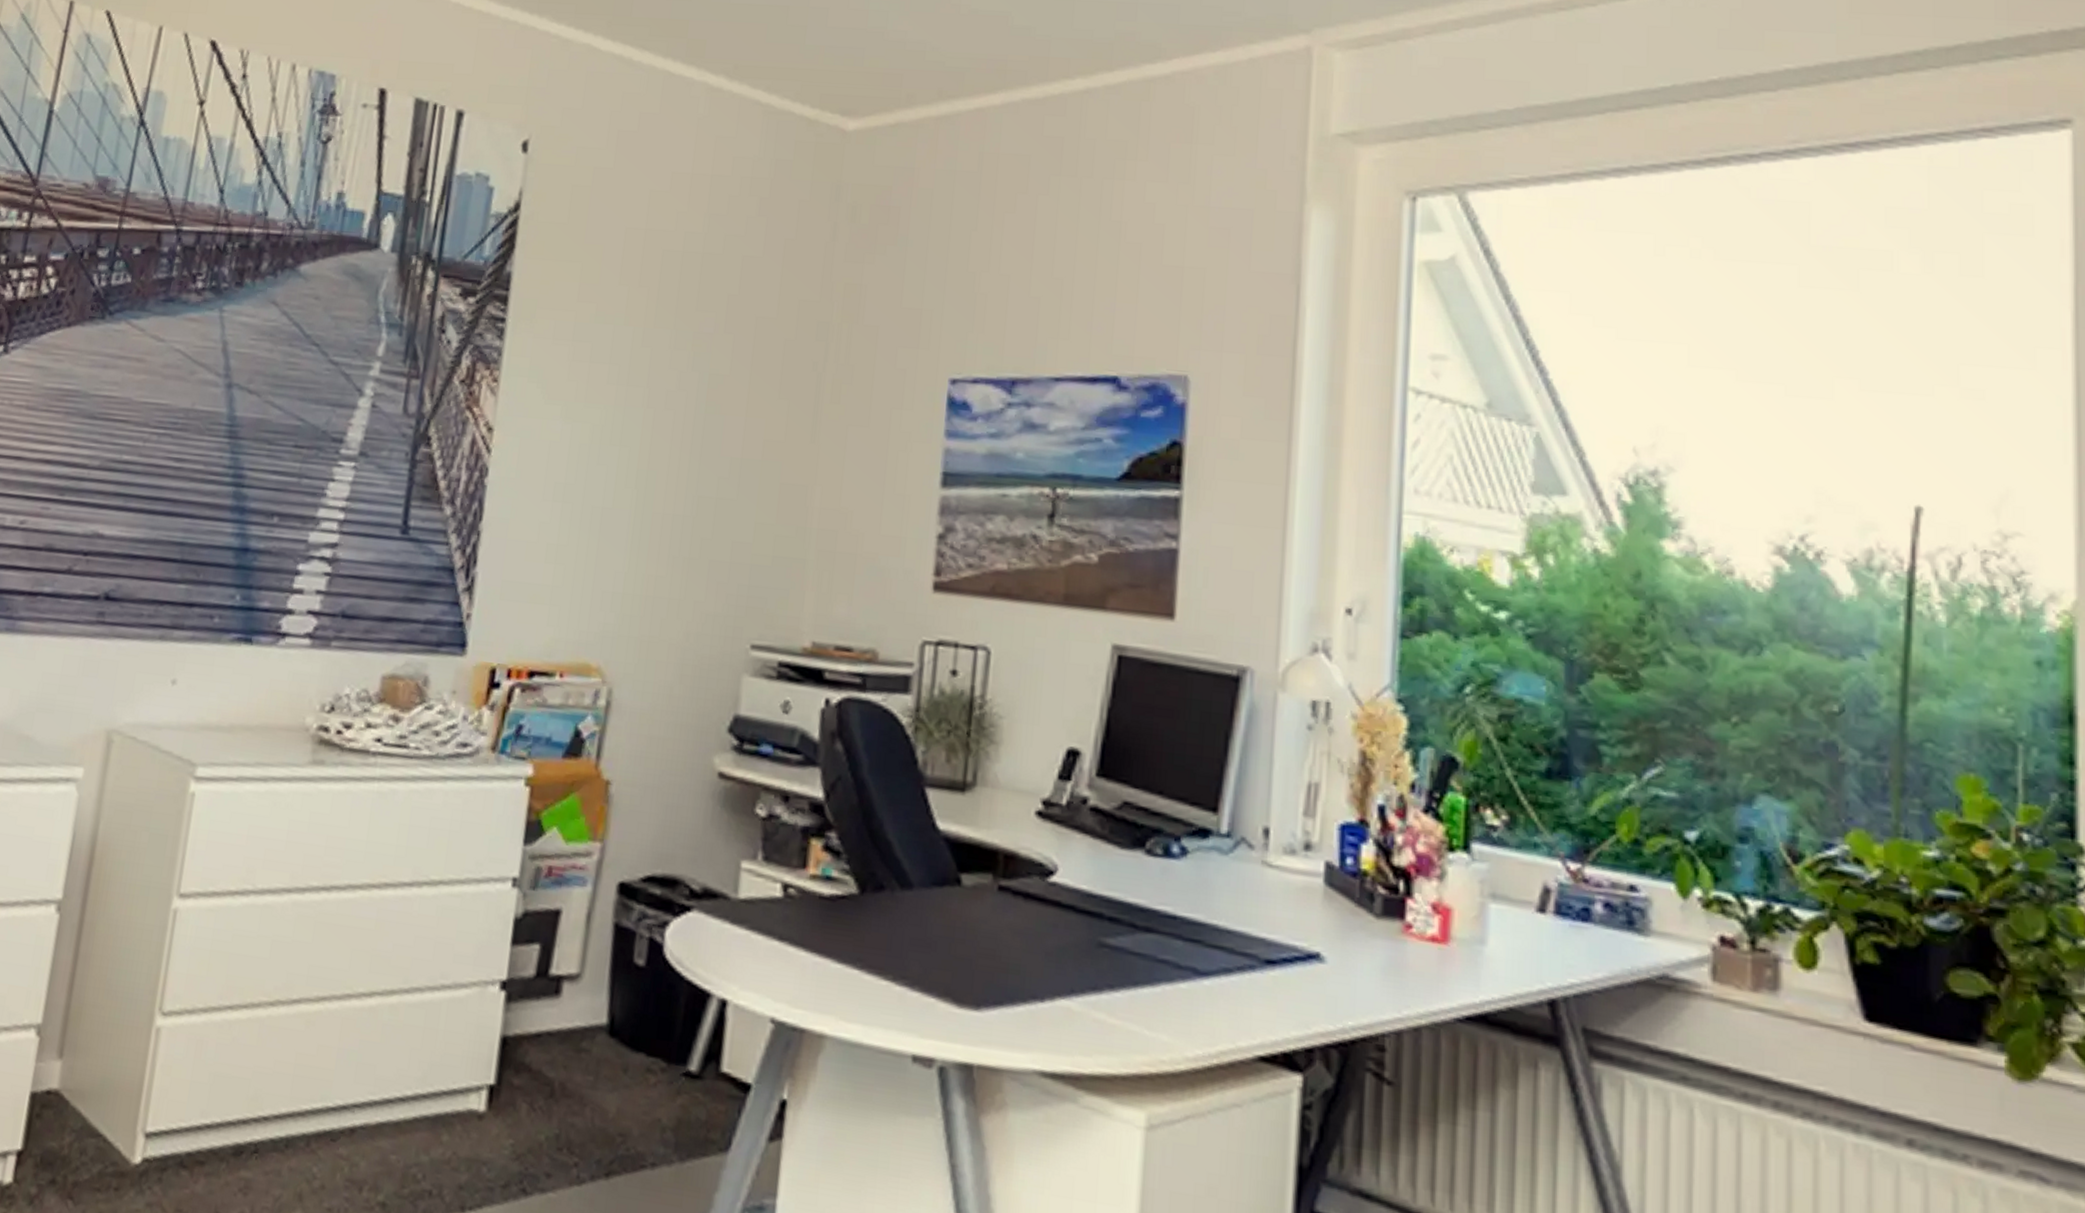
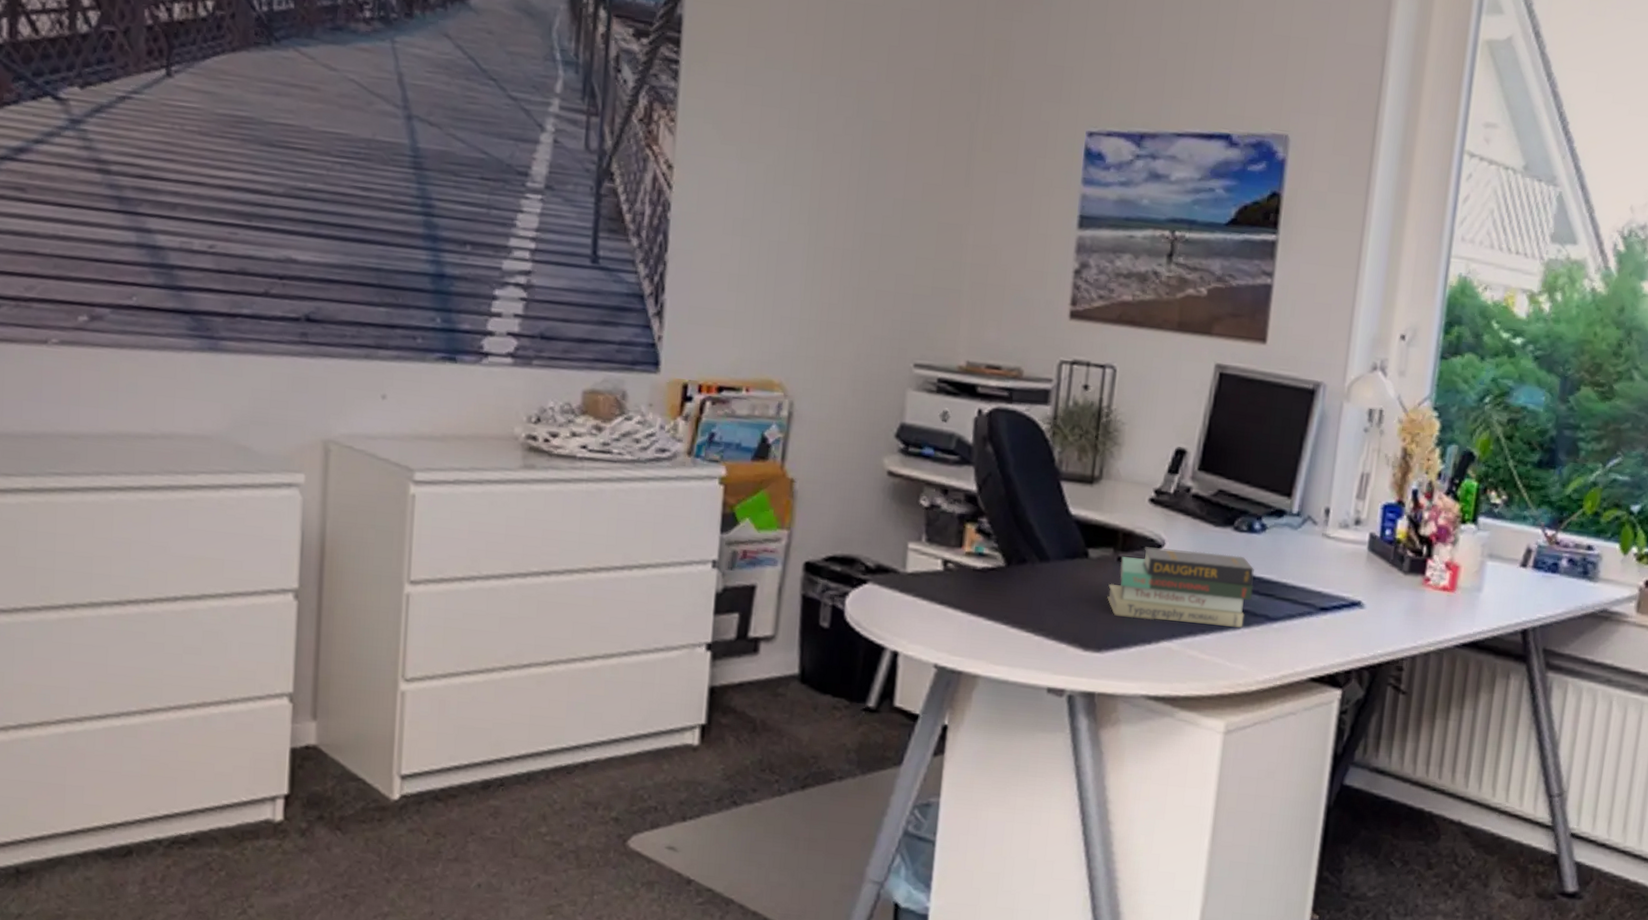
books: none [986,873,1175,984] -> present [1107,547,1254,628]

